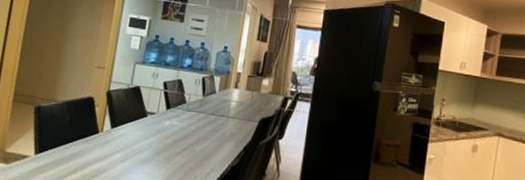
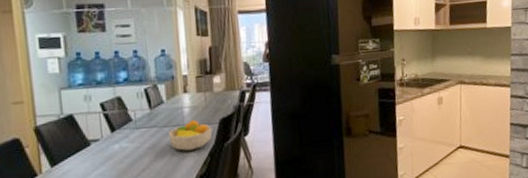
fruit bowl: none [212,114,252,142] -> present [169,120,213,151]

